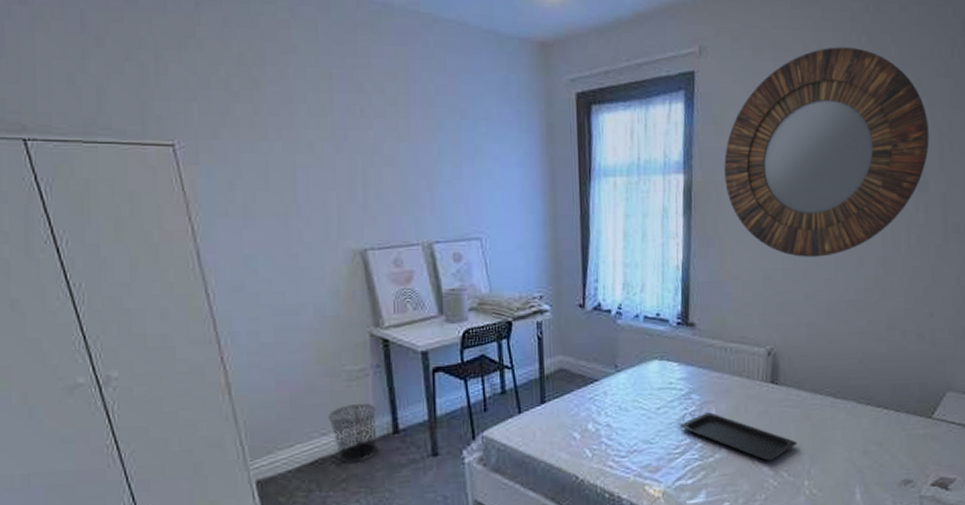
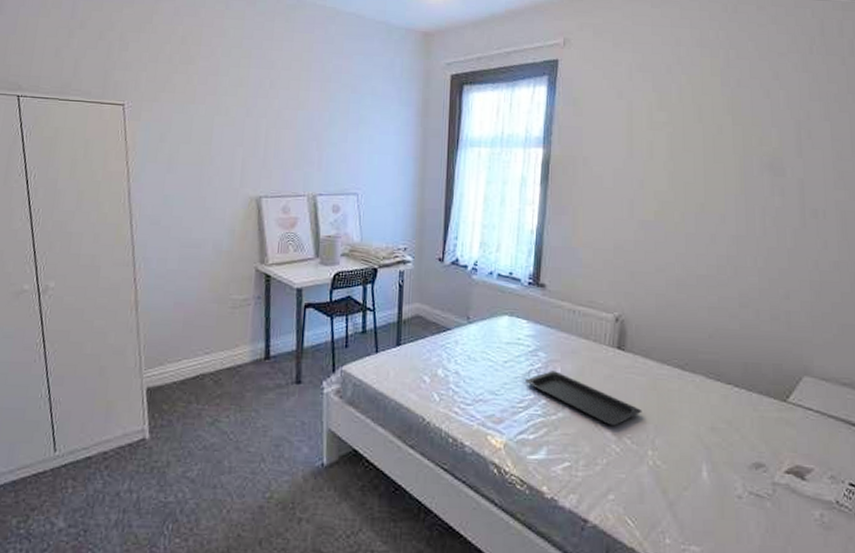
waste bin: present [327,403,379,463] -> none [211,328,253,382]
home mirror: present [724,47,929,257] -> none [581,42,786,232]

